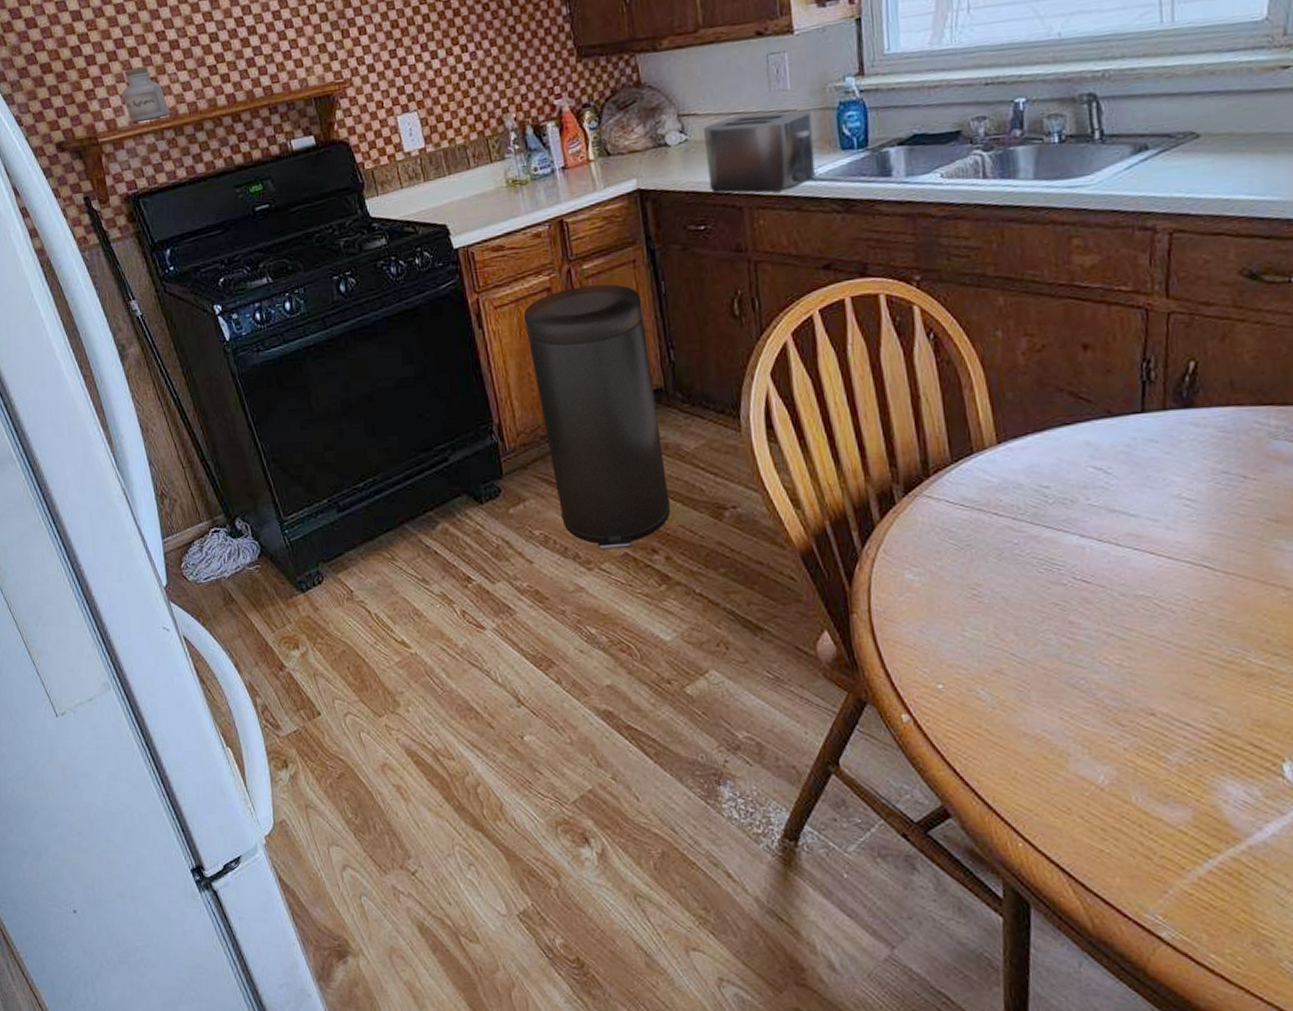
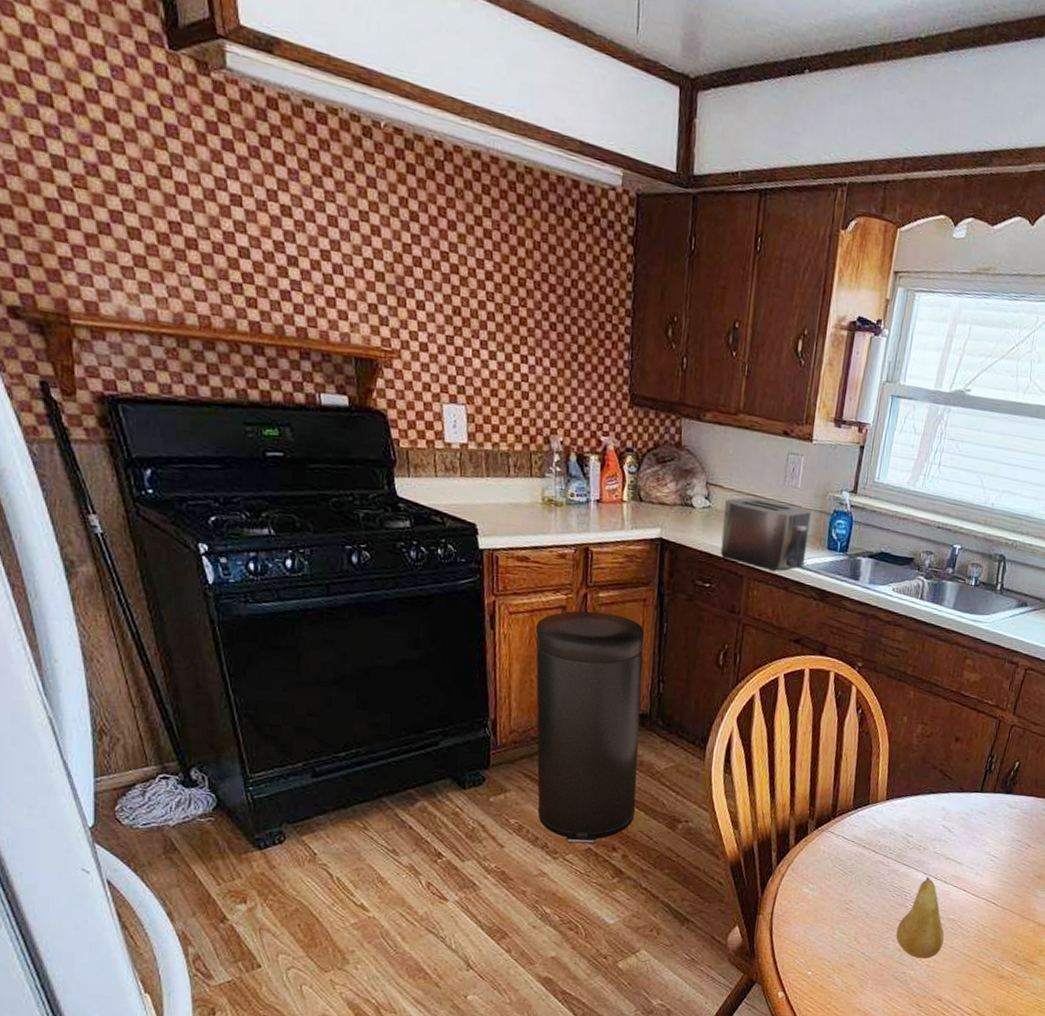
jar: present [121,66,169,124] -> none [111,251,173,322]
fruit: none [1056,540,1137,655] -> present [896,877,944,958]

